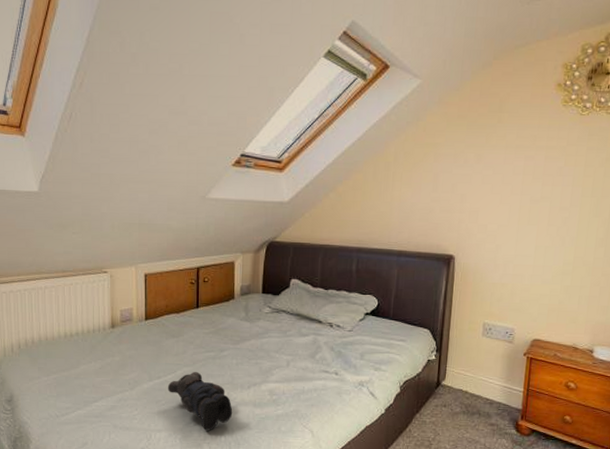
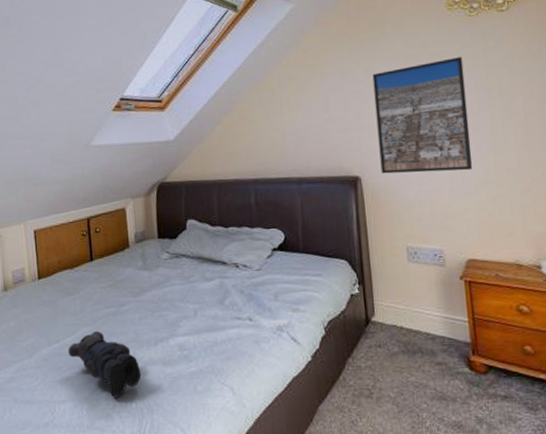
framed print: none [474,153,567,261] -> present [372,57,473,174]

